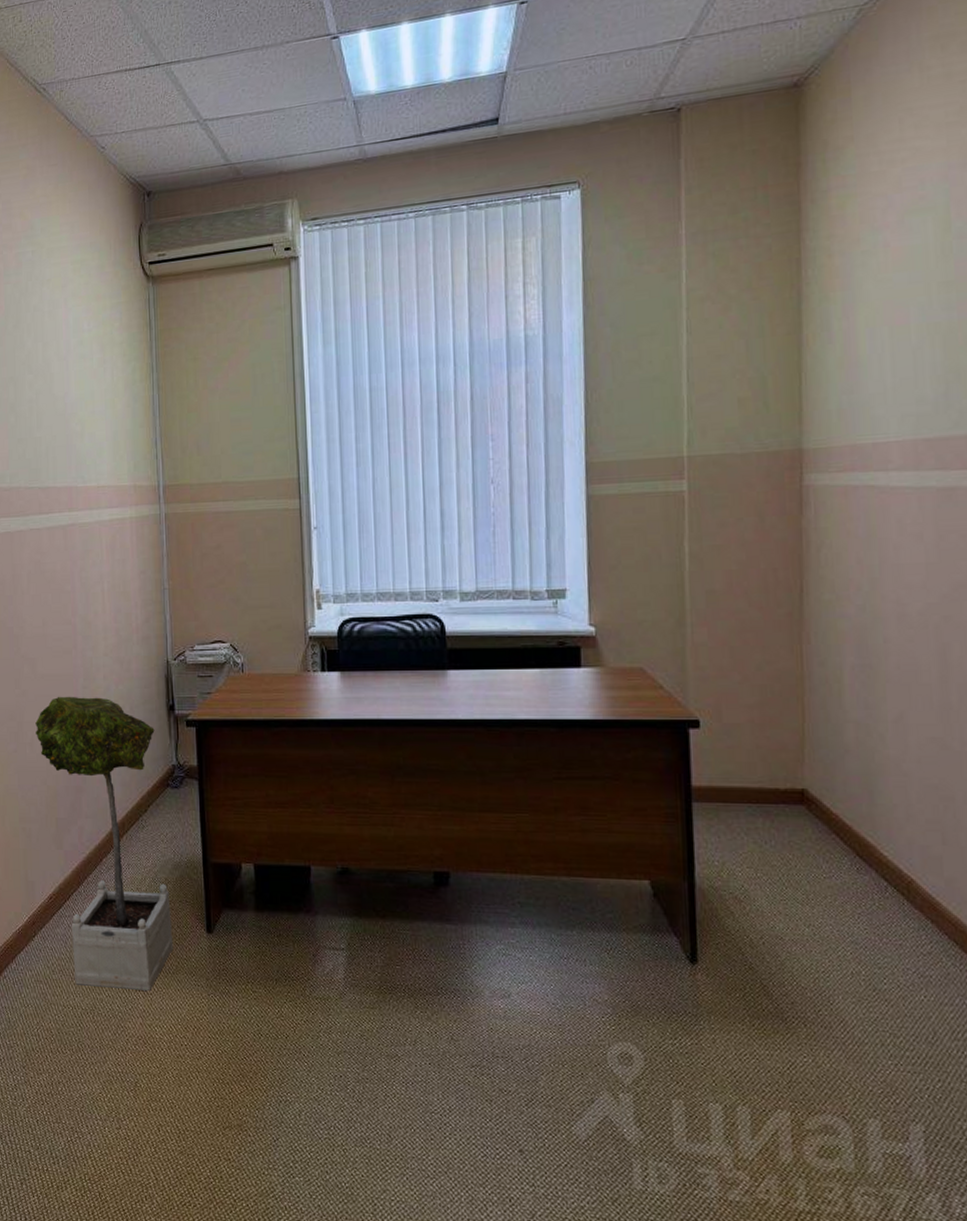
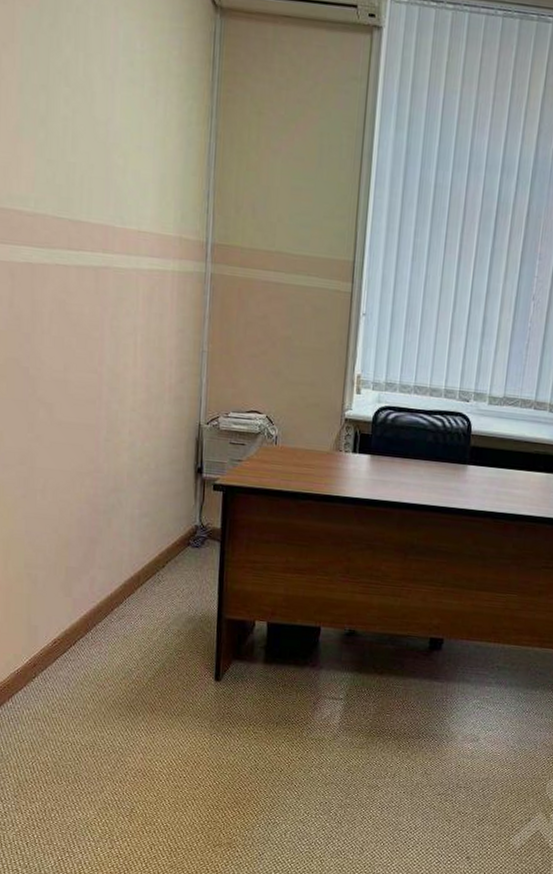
potted tree: present [35,696,174,991] -> none [49,445,181,730]

